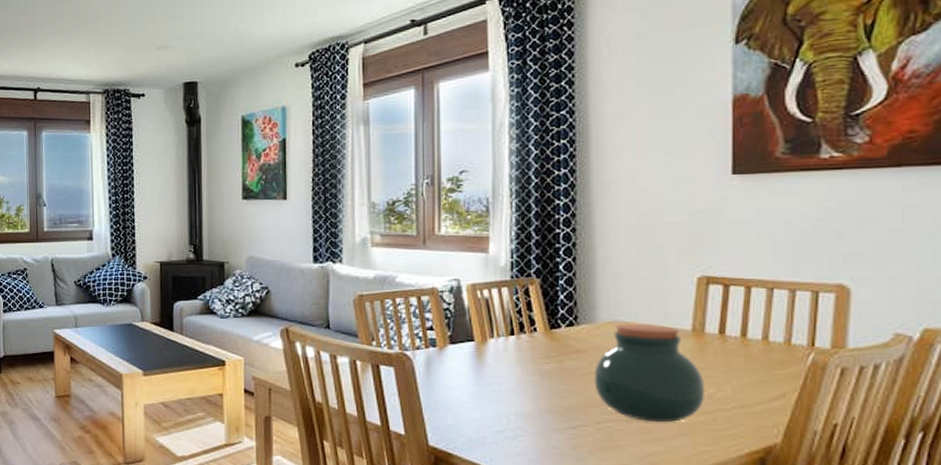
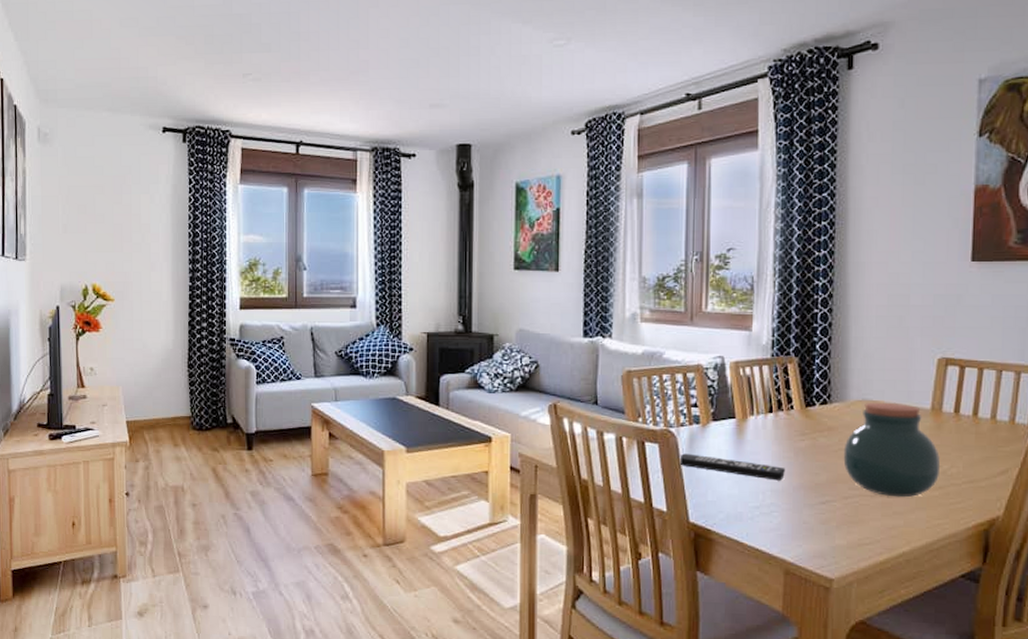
remote control: none [415,377,530,405] -> present [678,453,785,481]

